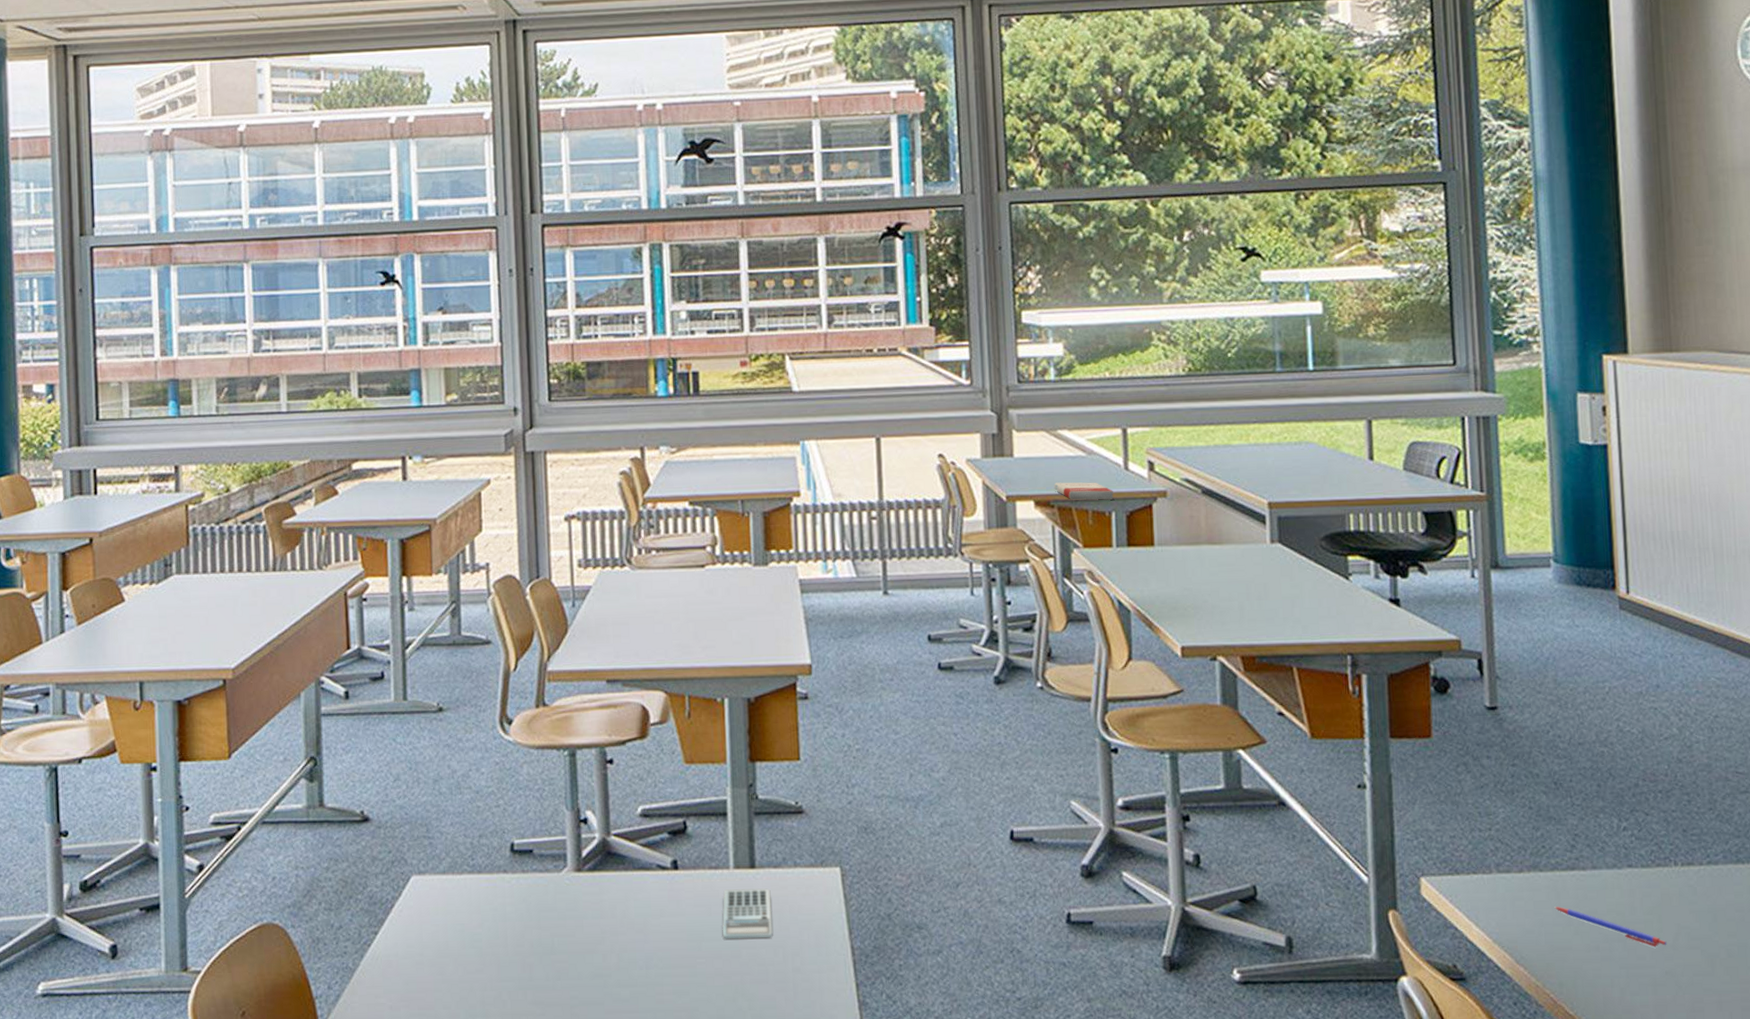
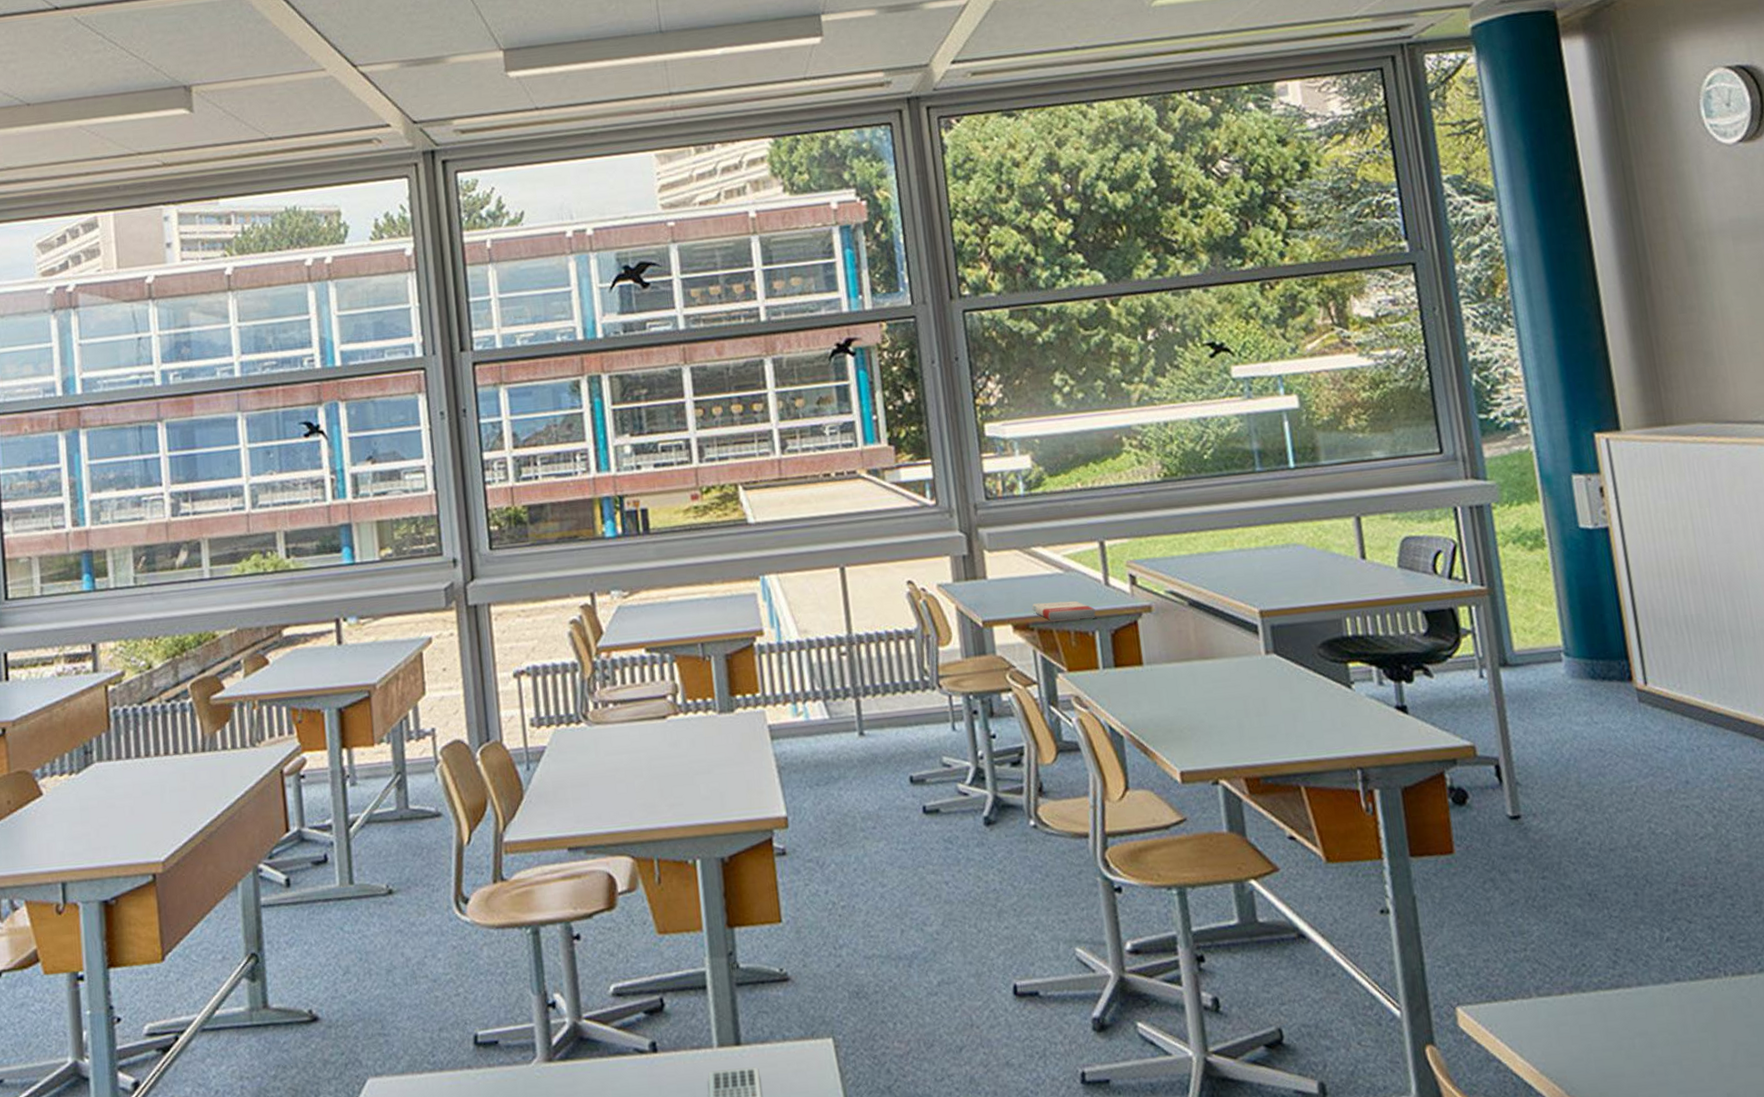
pen: present [1553,907,1667,948] -> none [1600,1029,1726,1068]

